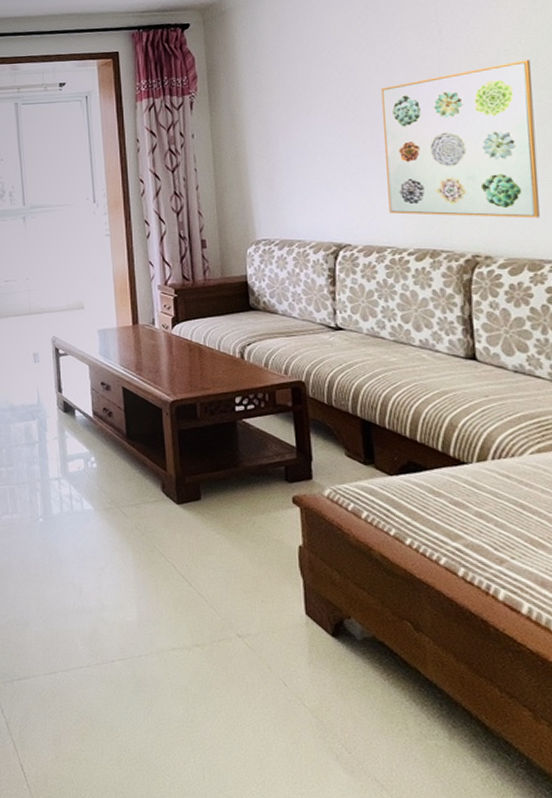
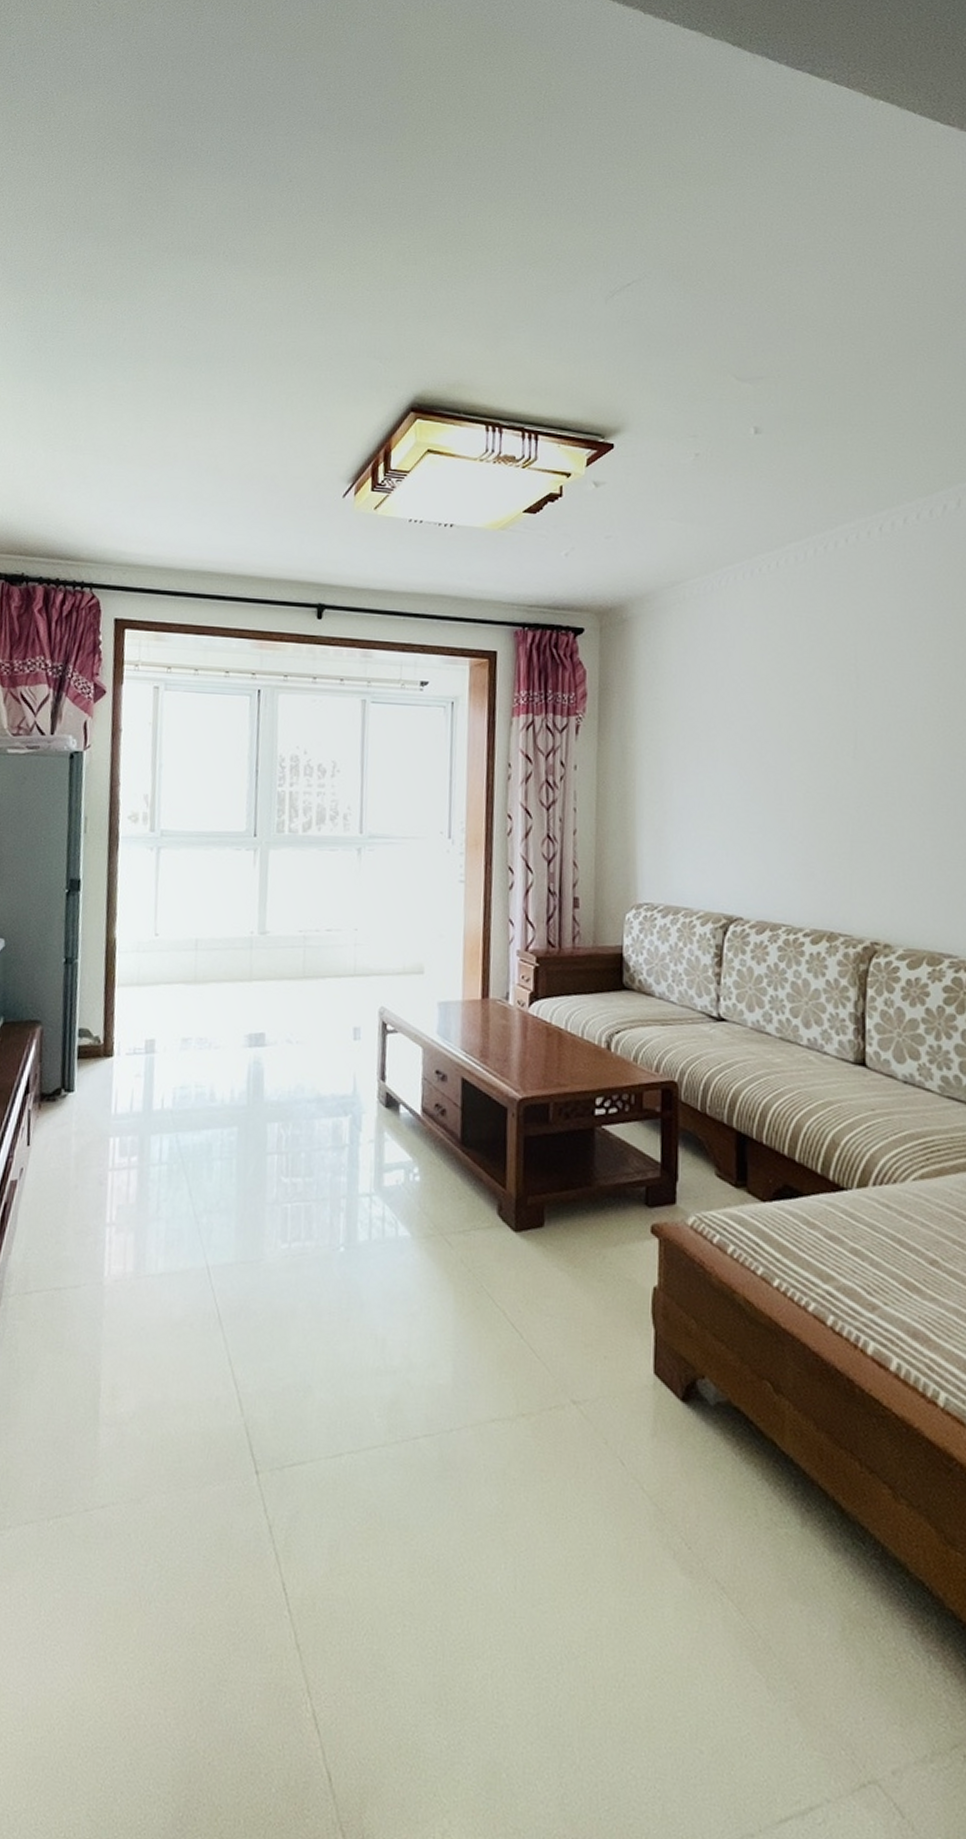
wall art: present [380,60,540,218] -> none [788,722,948,905]

